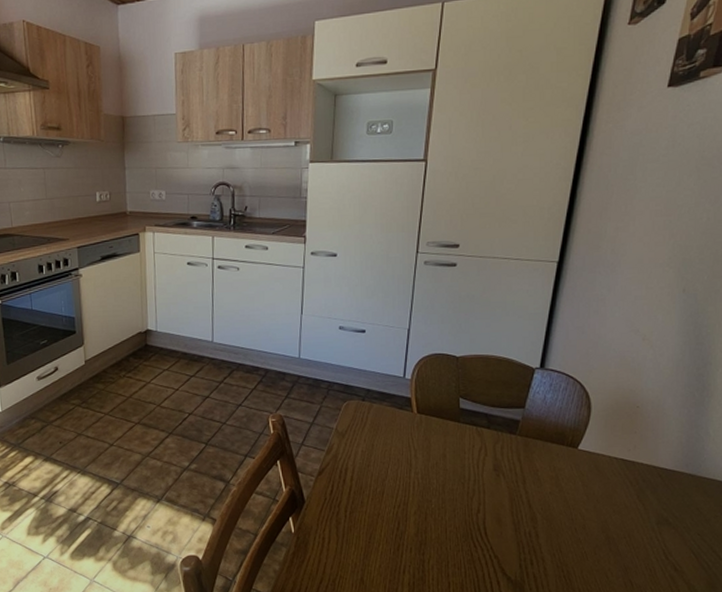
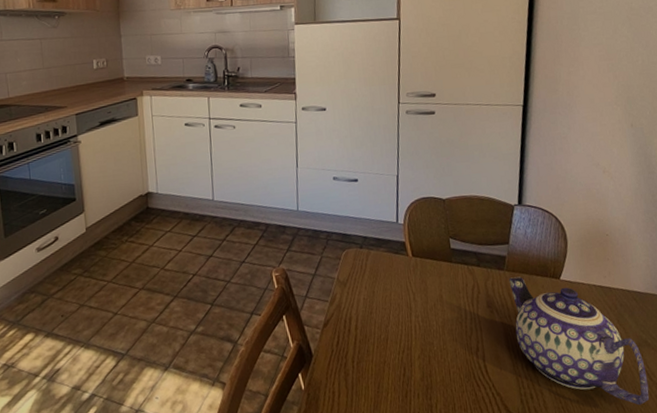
teapot: none [520,442,663,583] -> present [509,276,650,406]

